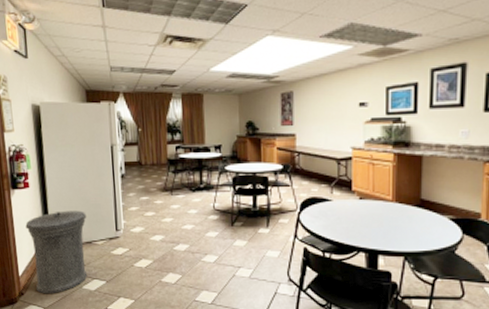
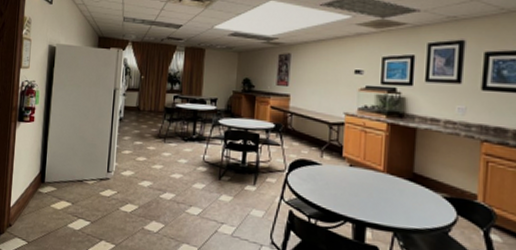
trash can: present [25,210,88,294] -> none [23,147,82,229]

